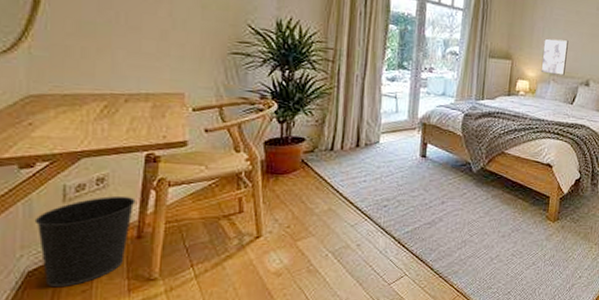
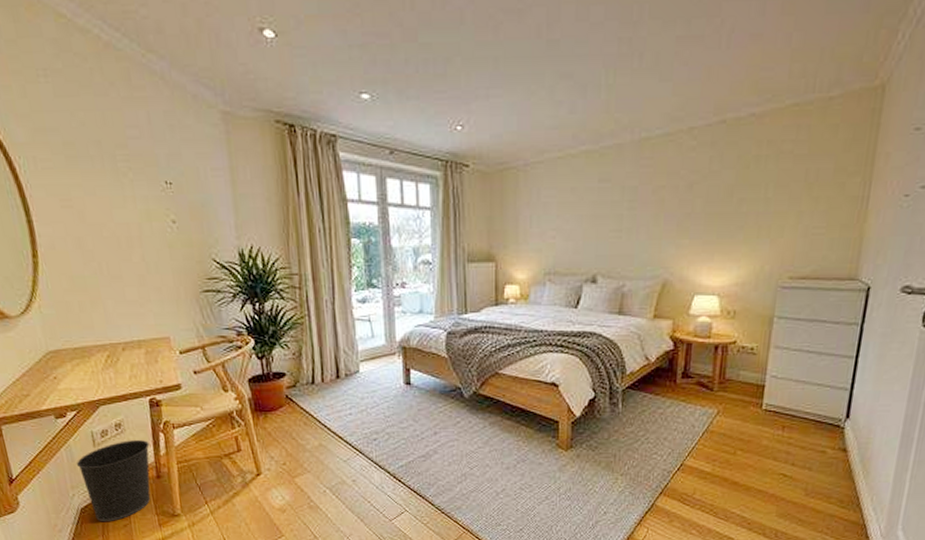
wall art: present [540,38,568,76] -> none [532,228,564,274]

